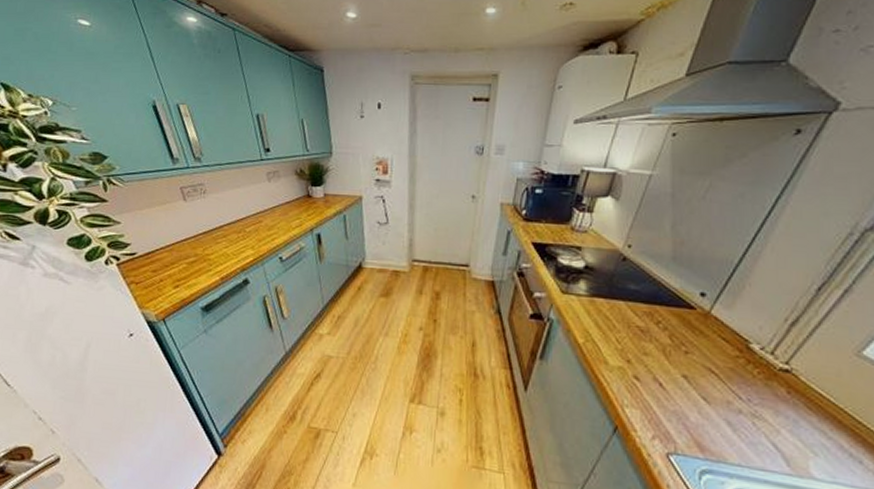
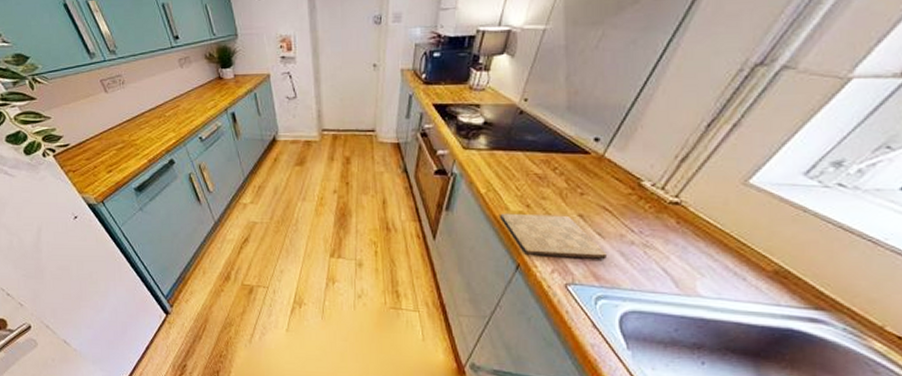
cutting board: none [598,367,712,429] -> present [500,213,606,260]

